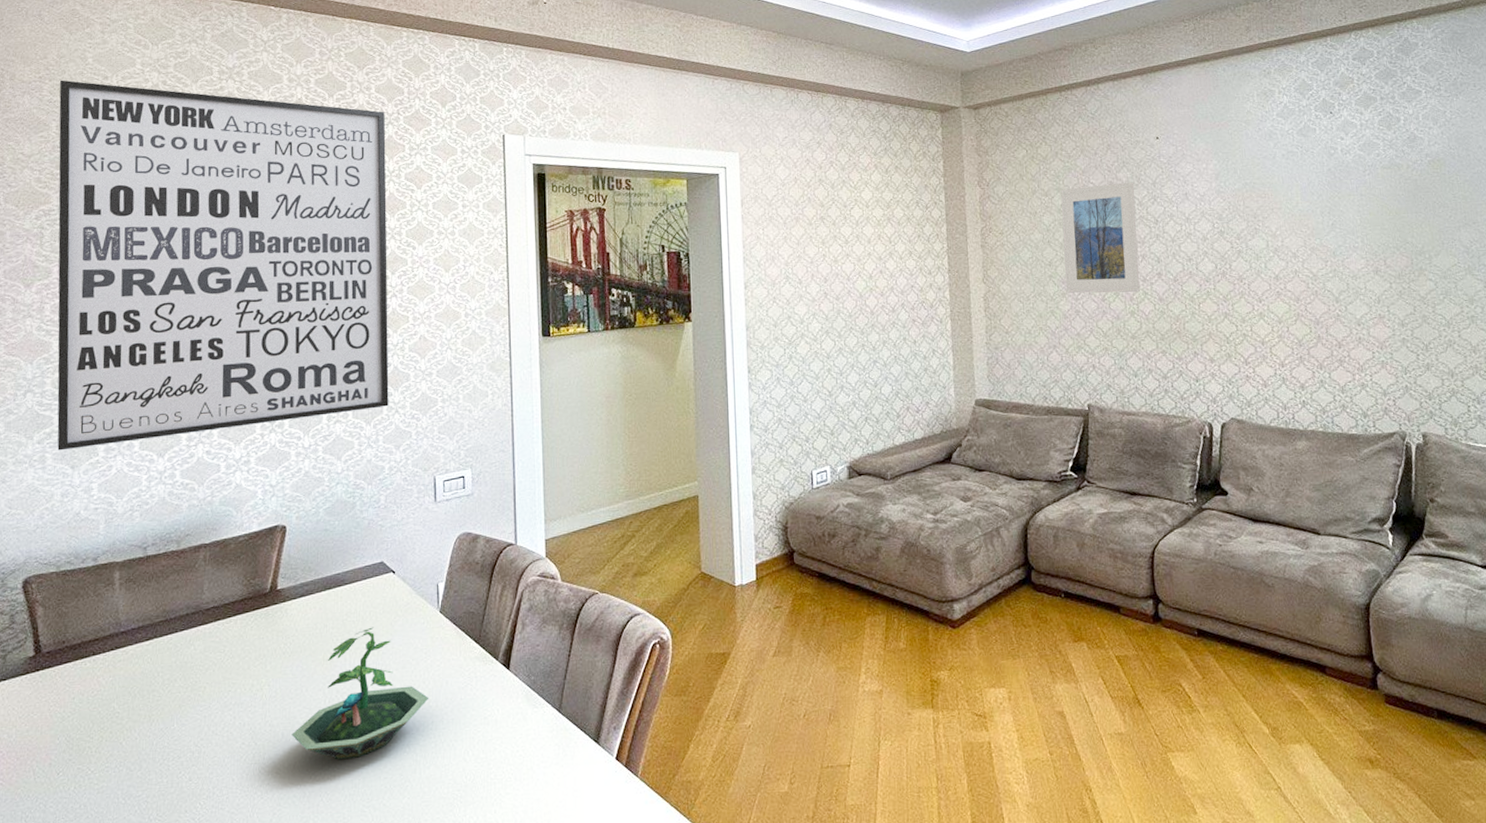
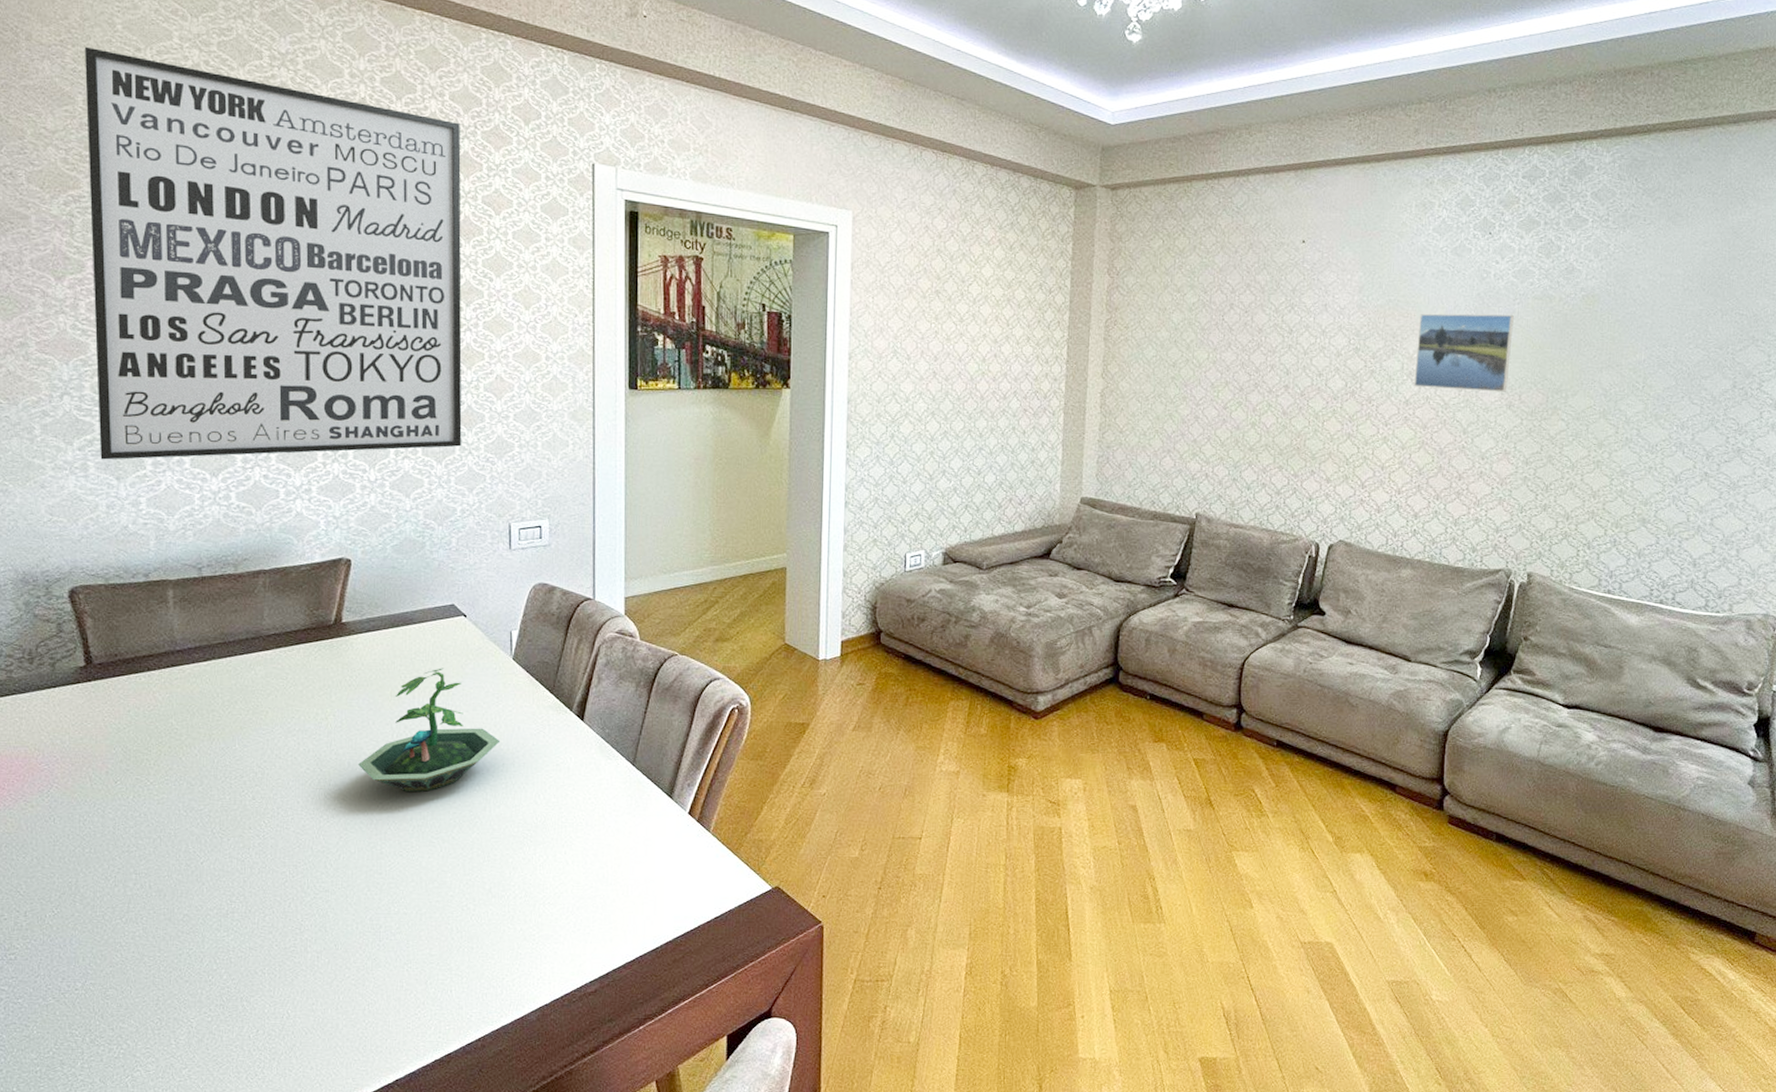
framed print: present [1061,182,1140,294] -> none [1187,286,1273,404]
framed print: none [1276,185,1372,263] -> present [1414,313,1514,392]

